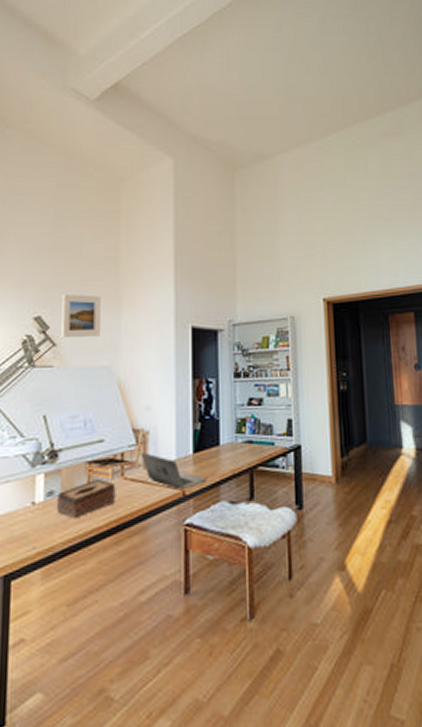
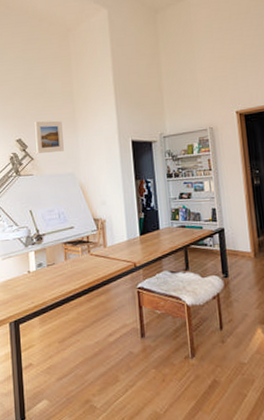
tissue box: present [56,478,116,519] -> none [44,254,86,283]
laptop: present [140,452,206,489] -> none [101,235,151,262]

